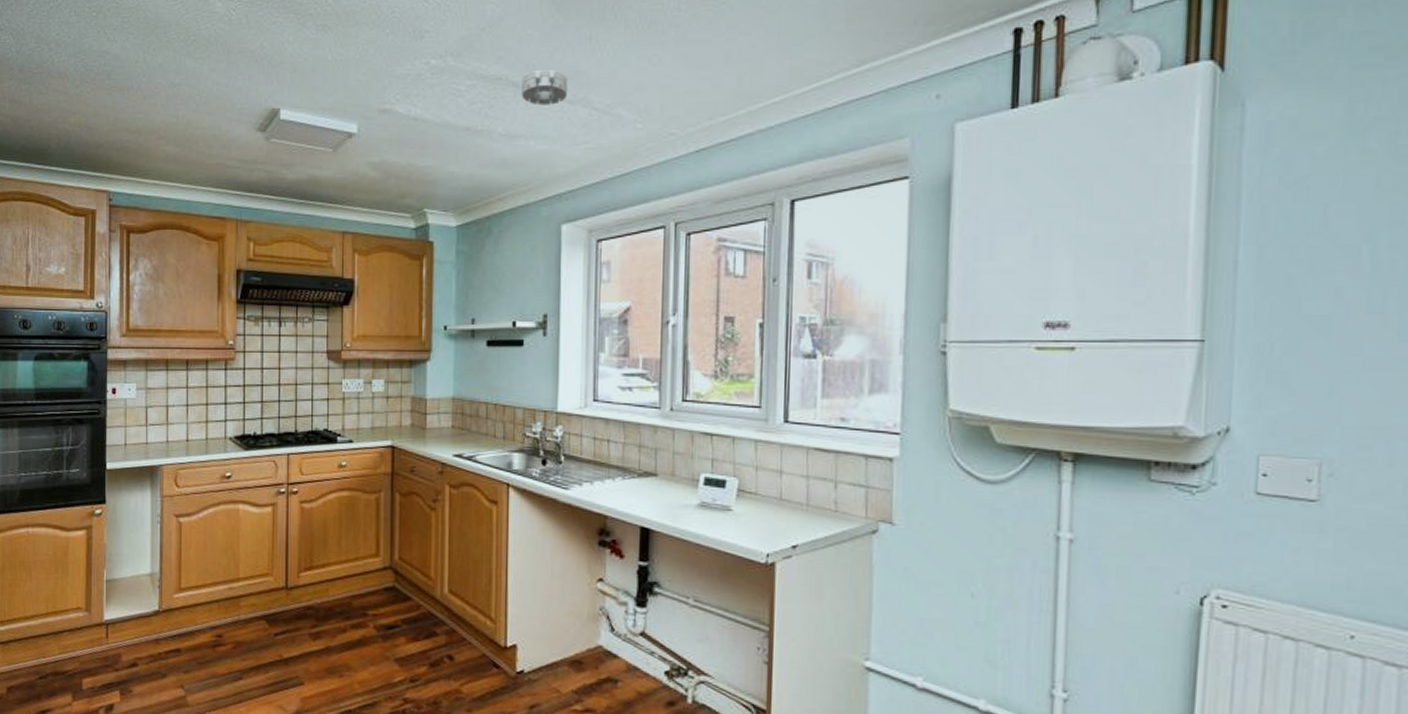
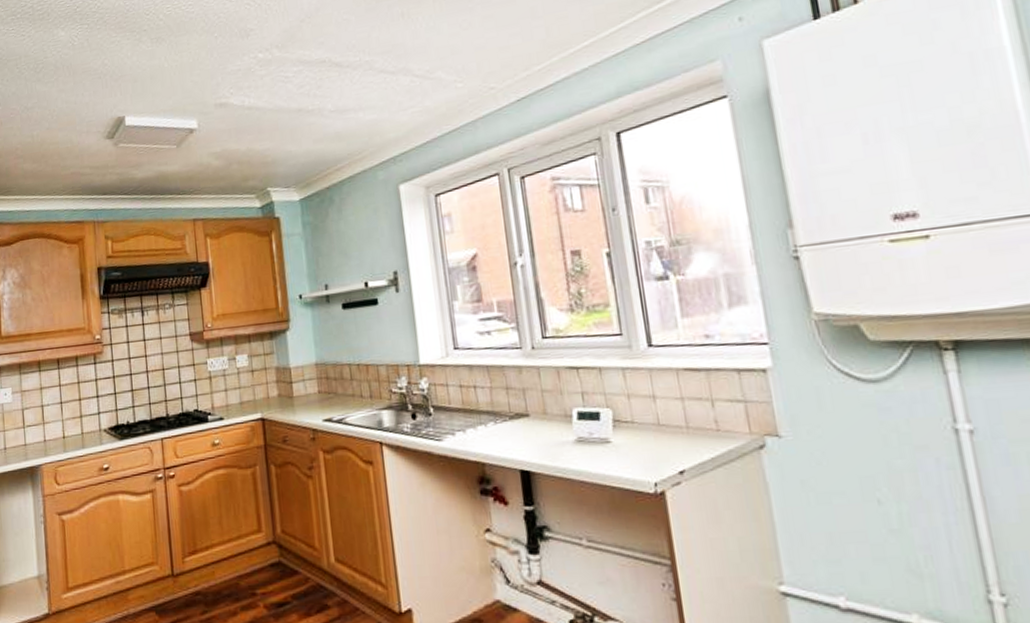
smoke detector: present [521,68,568,106] -> none [344,46,389,80]

